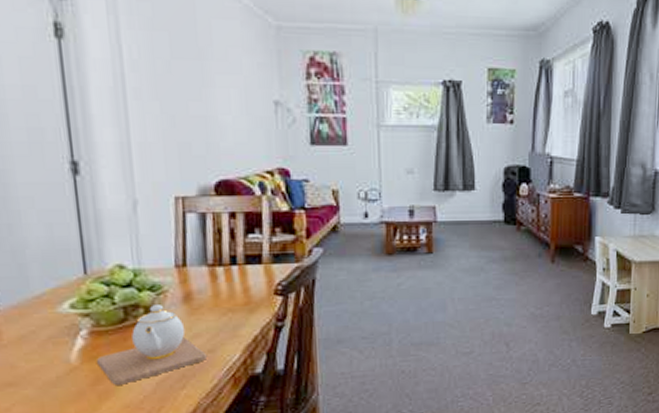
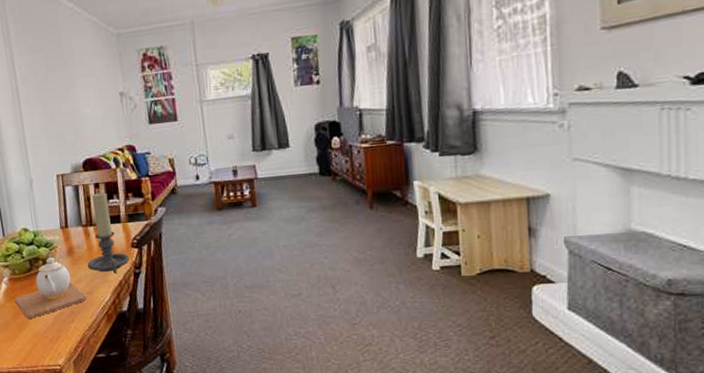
candle holder: none [211,224,271,327] -> present [87,192,130,274]

